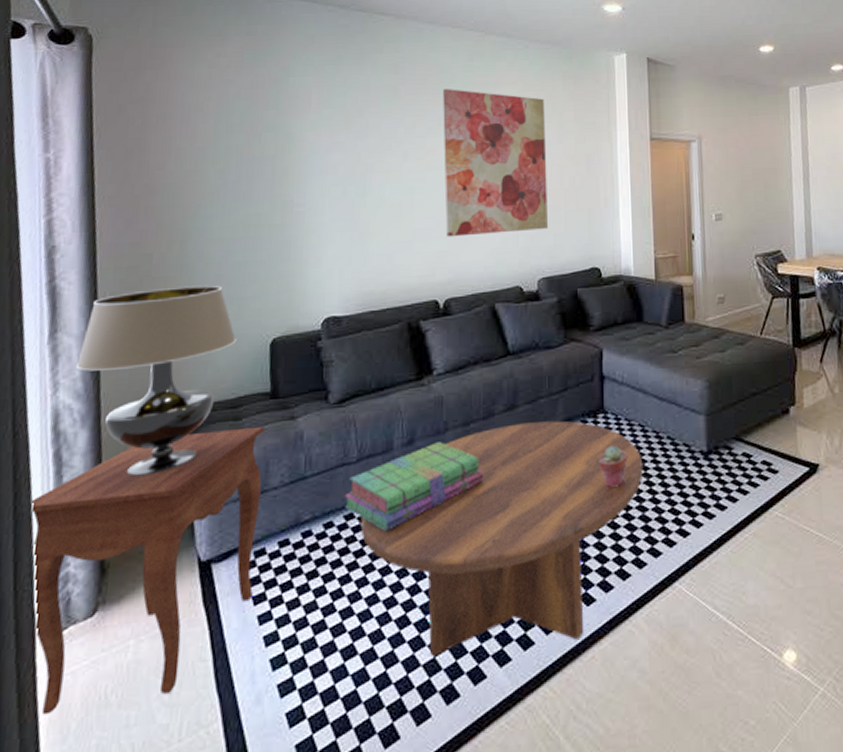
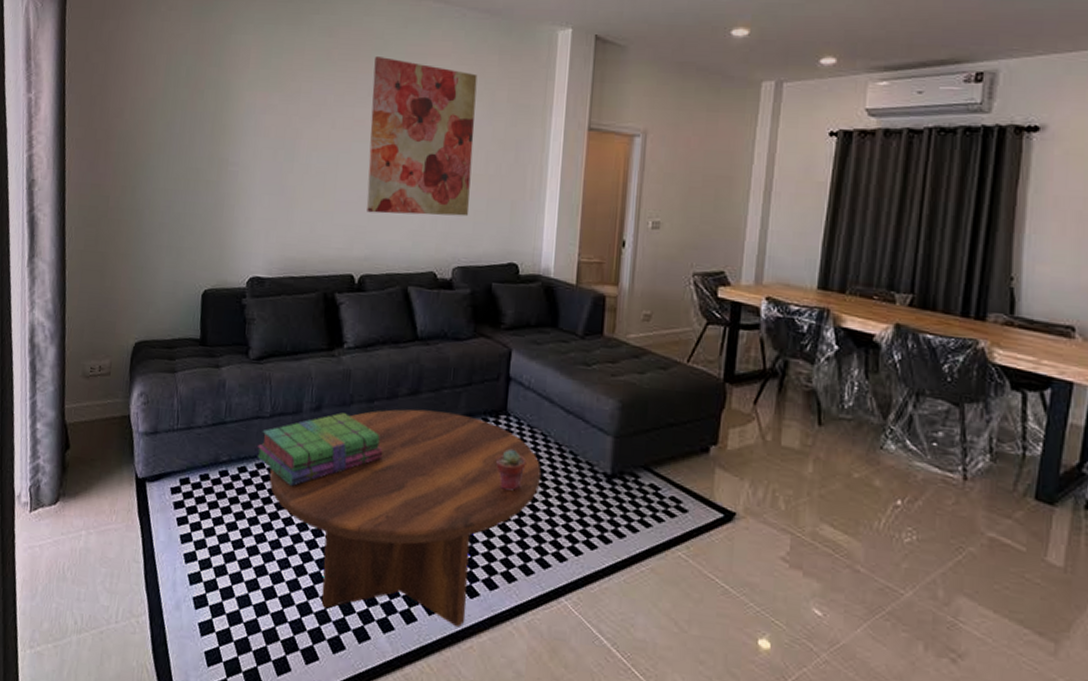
side table: present [29,426,265,715] -> none [12,365,194,582]
table lamp: present [75,286,237,477] -> none [47,229,174,395]

